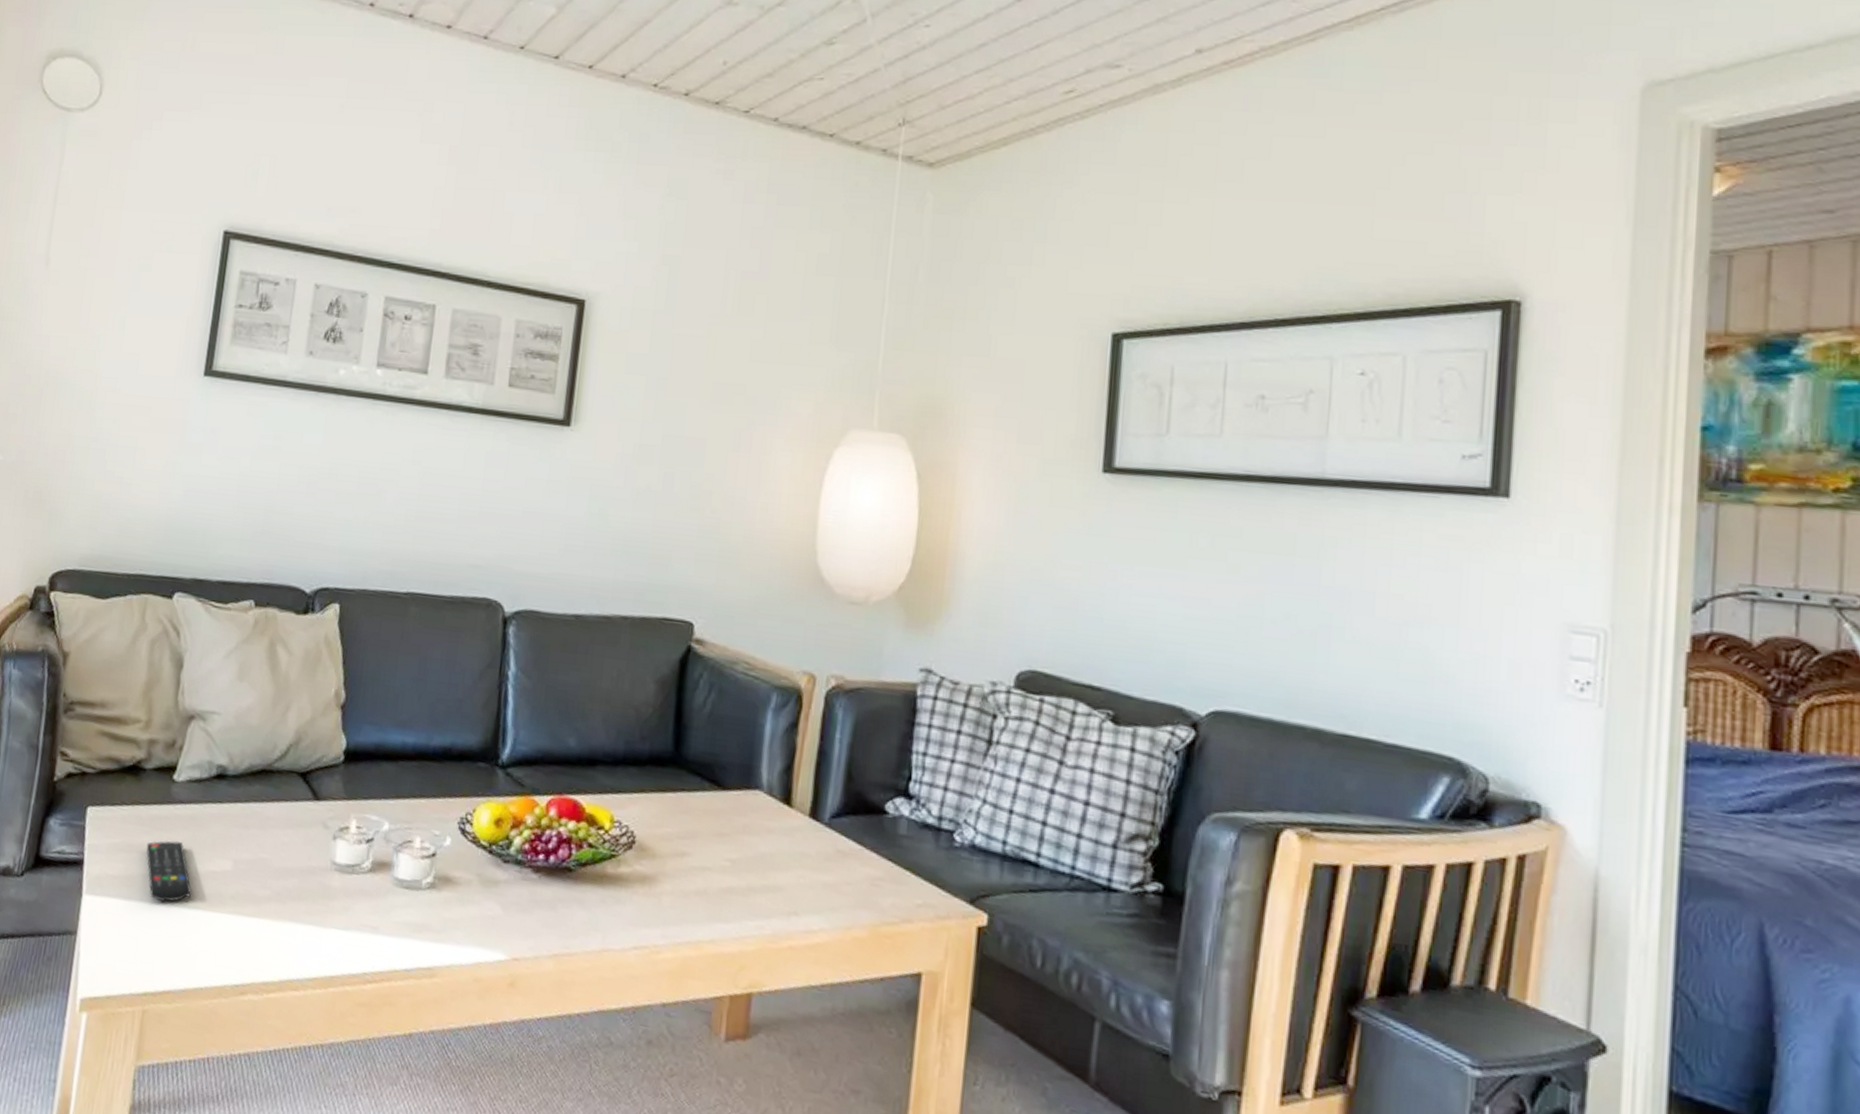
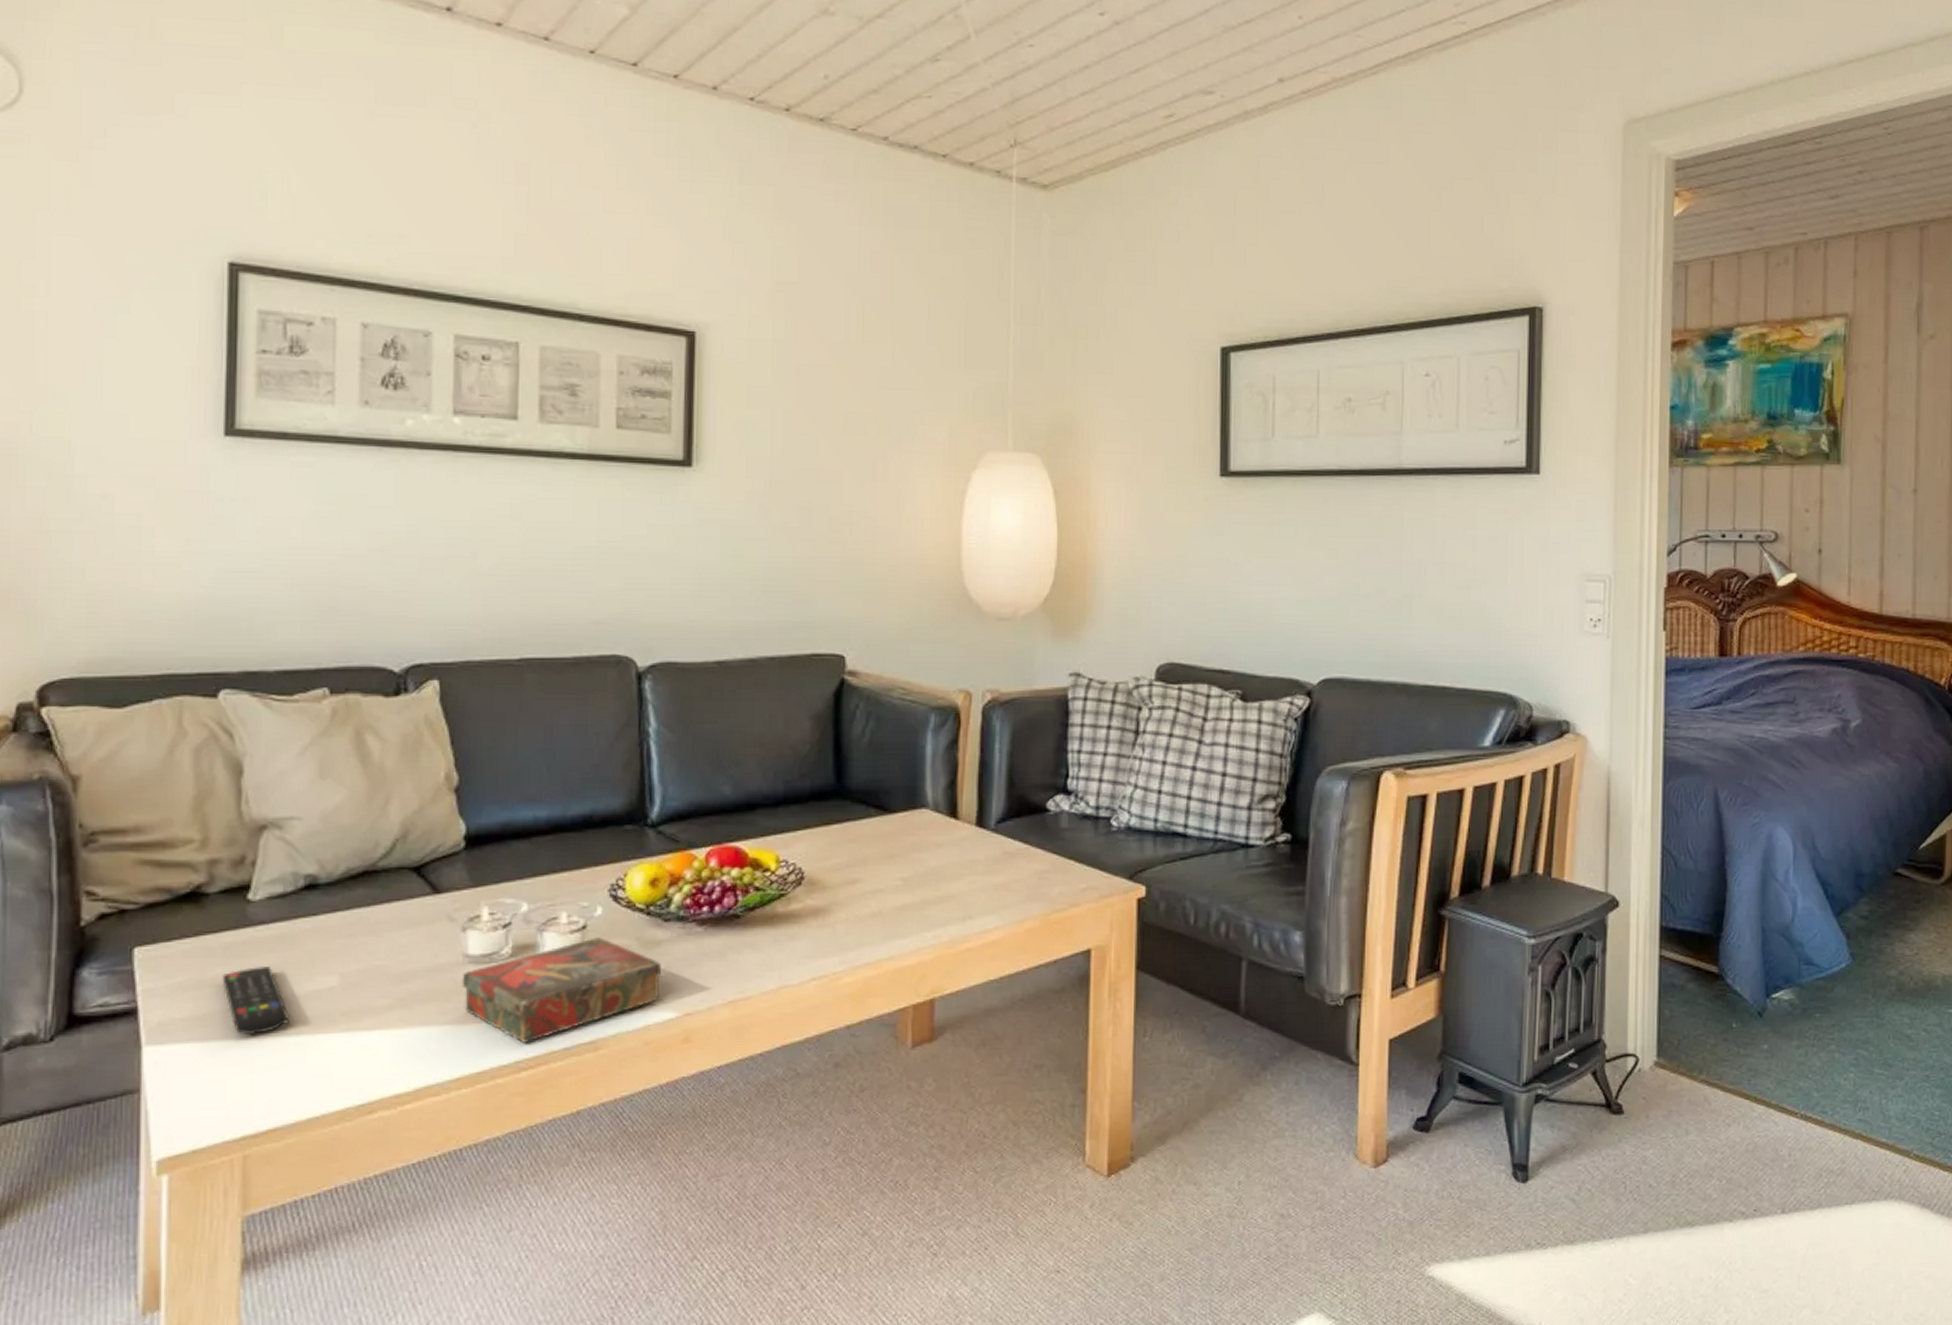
book: none [327,866,497,957] -> present [462,937,662,1043]

